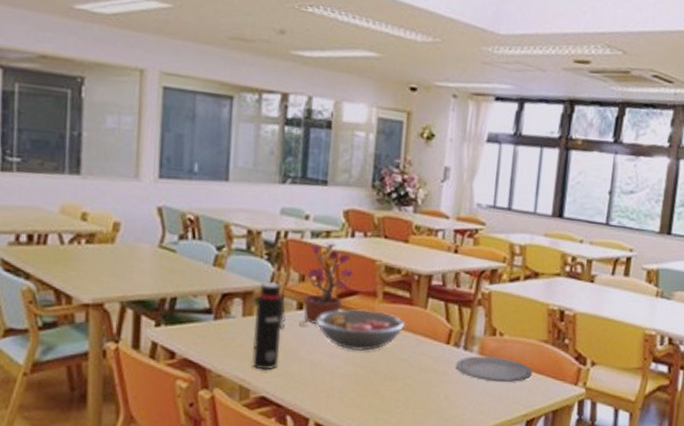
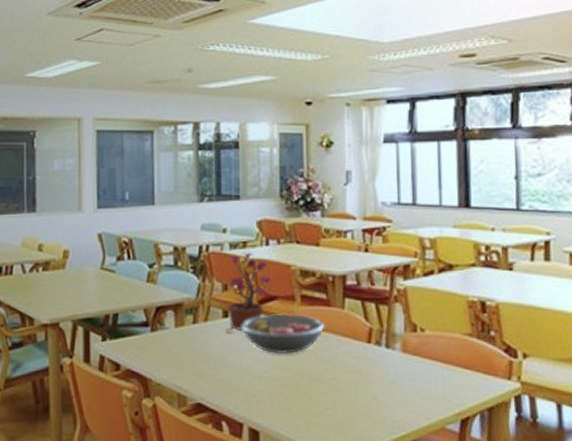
water bottle: present [252,282,286,369] -> none [186,294,213,376]
plate: present [456,356,533,383] -> none [380,353,461,380]

